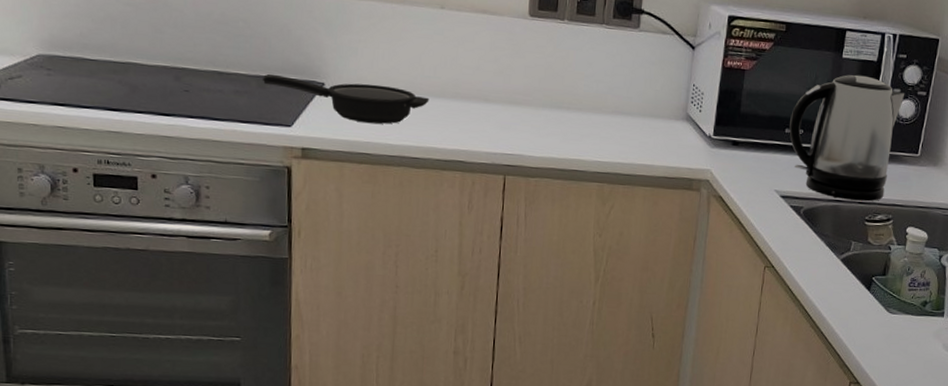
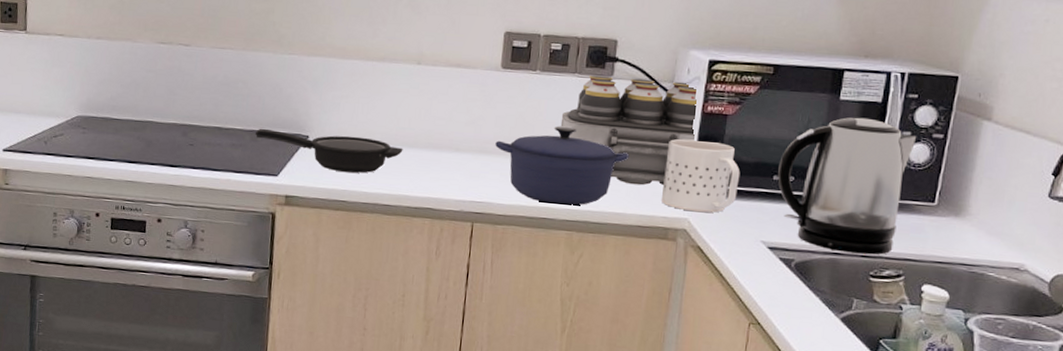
cooking pot: none [525,77,656,158] -> present [495,125,630,206]
spice rack: none [589,26,738,138] -> present [560,75,719,185]
mug: none [685,92,757,164] -> present [661,139,740,213]

